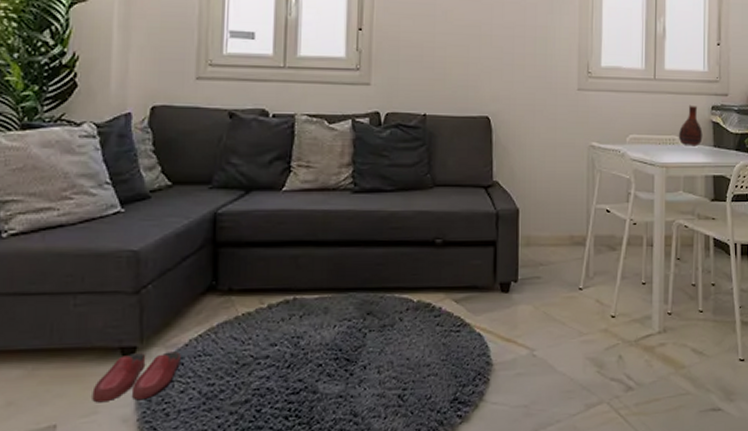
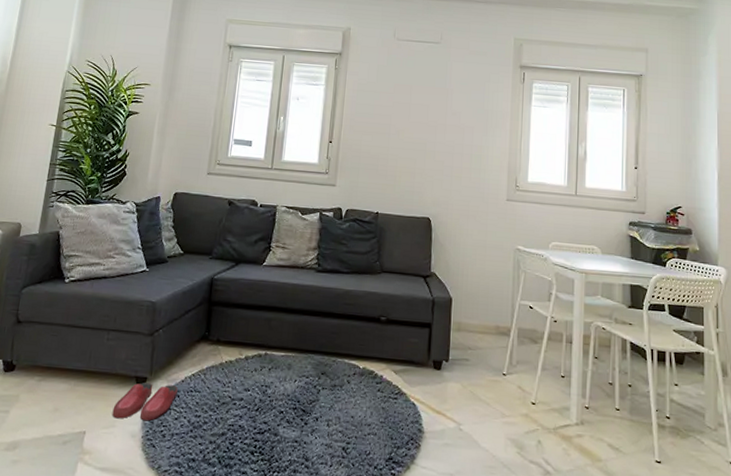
vase: present [678,105,703,146] -> none [597,219,621,257]

